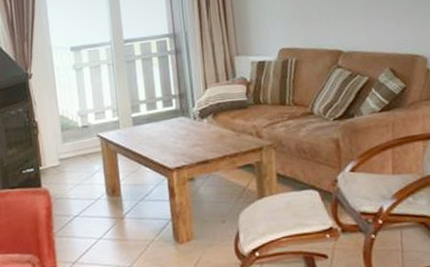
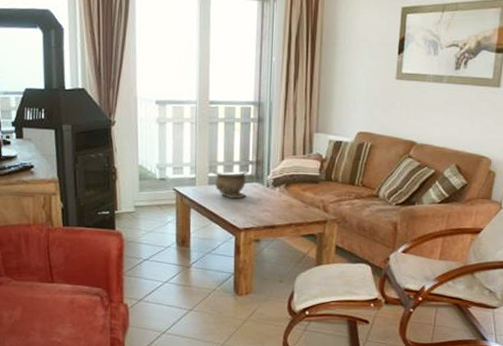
decorative bowl: none [136,106,173,138] -> present [213,171,248,199]

